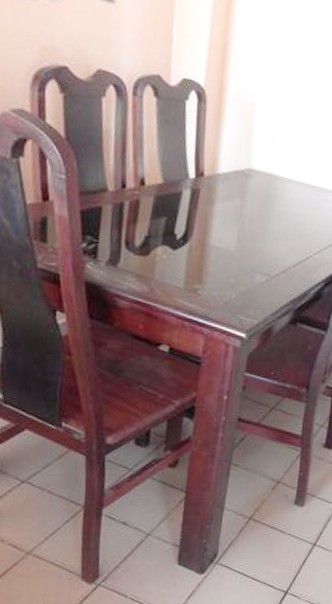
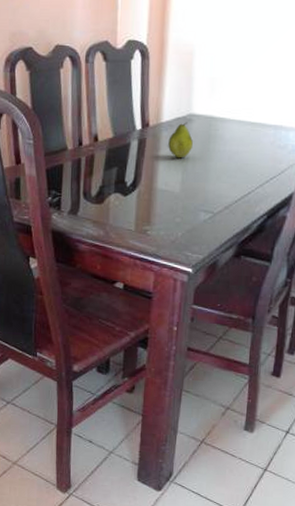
fruit: none [224,176,251,215] -> present [168,122,193,159]

